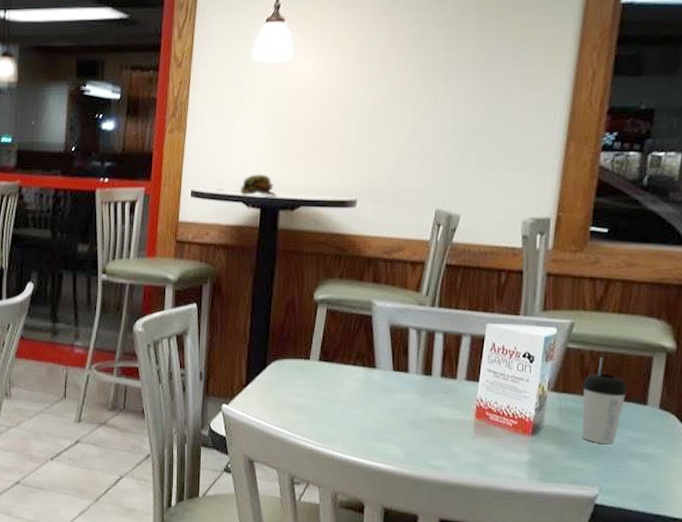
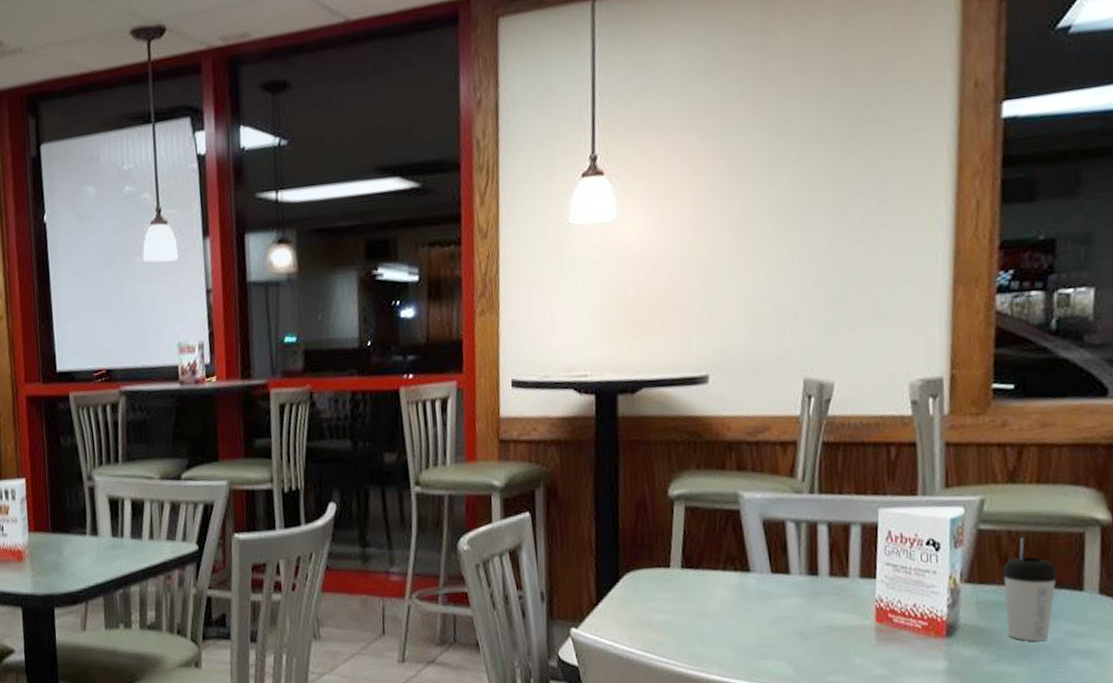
burger: present [240,174,277,197] -> none [569,354,613,381]

